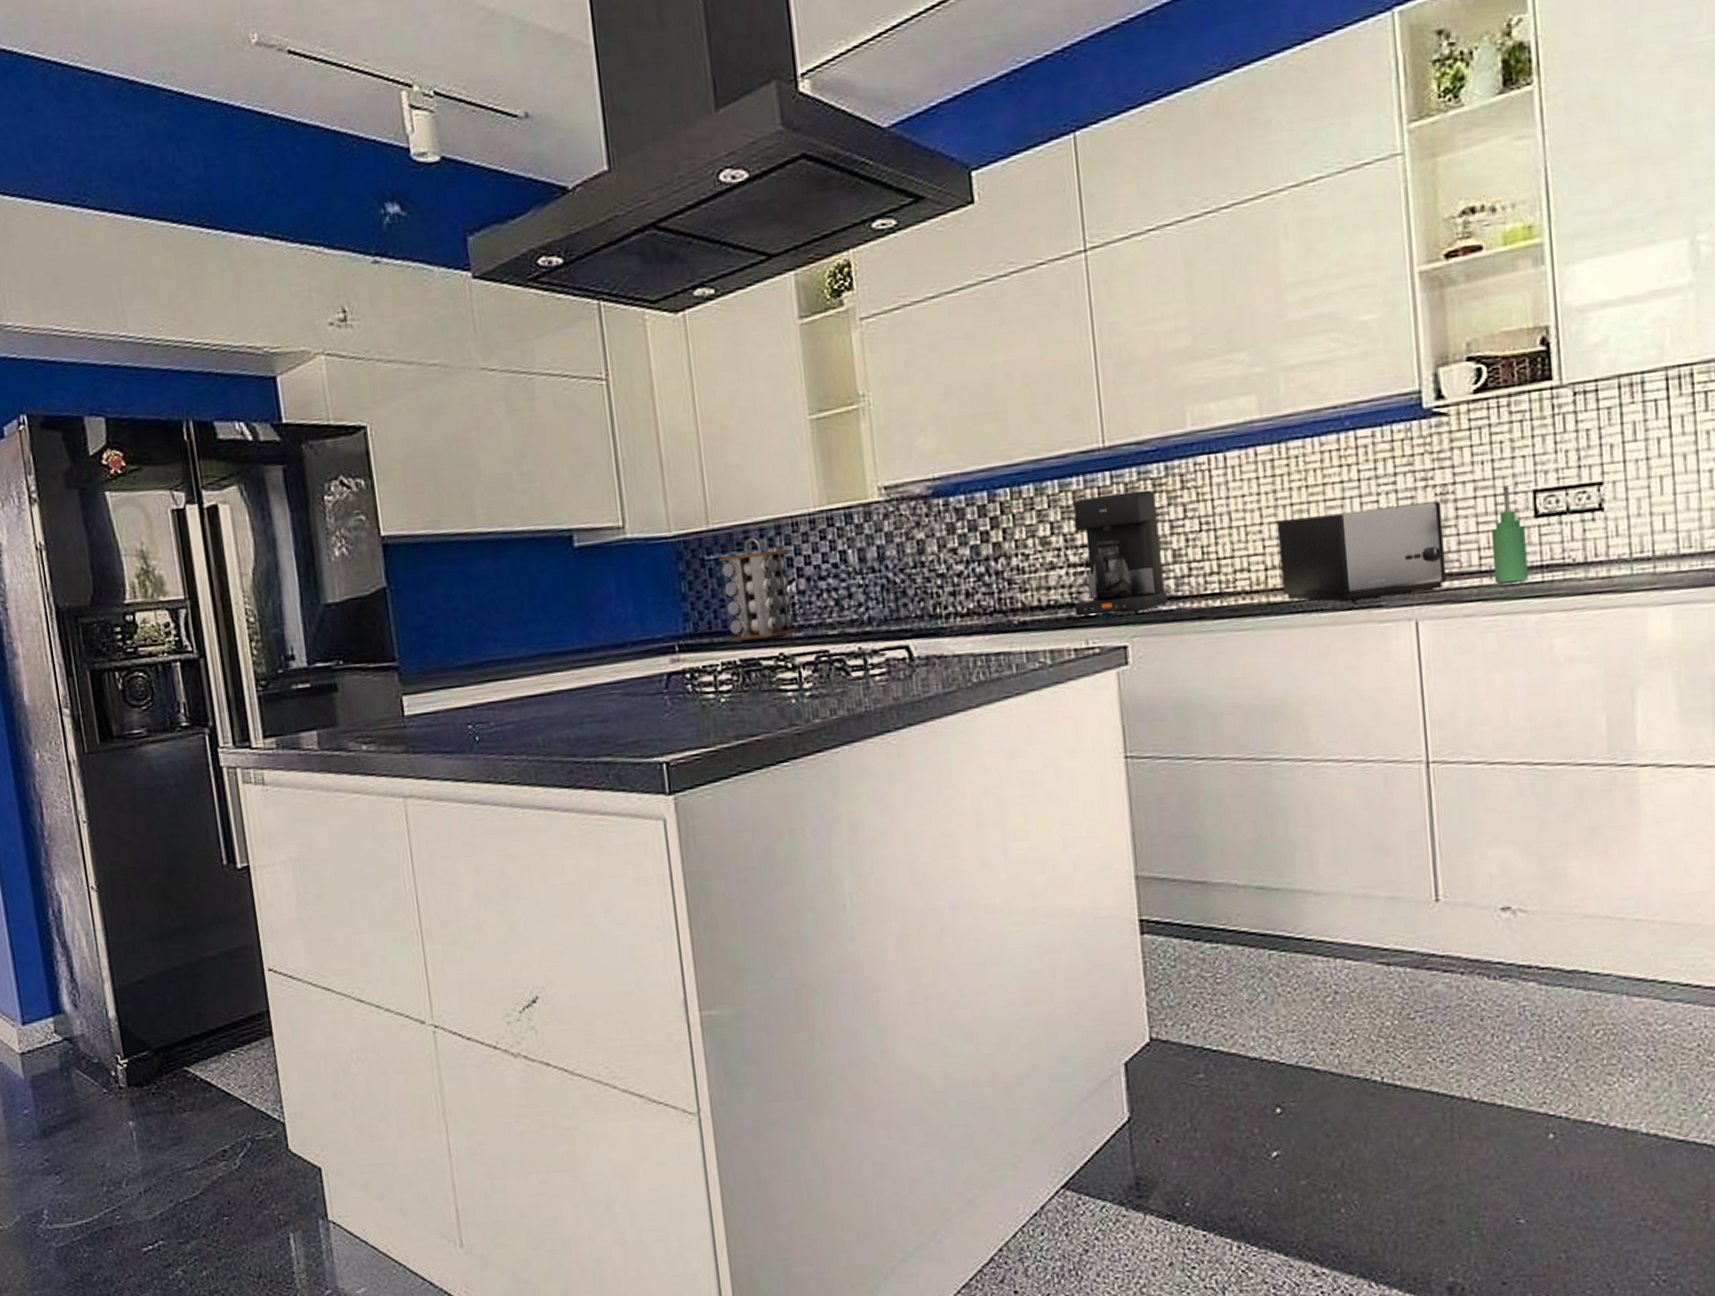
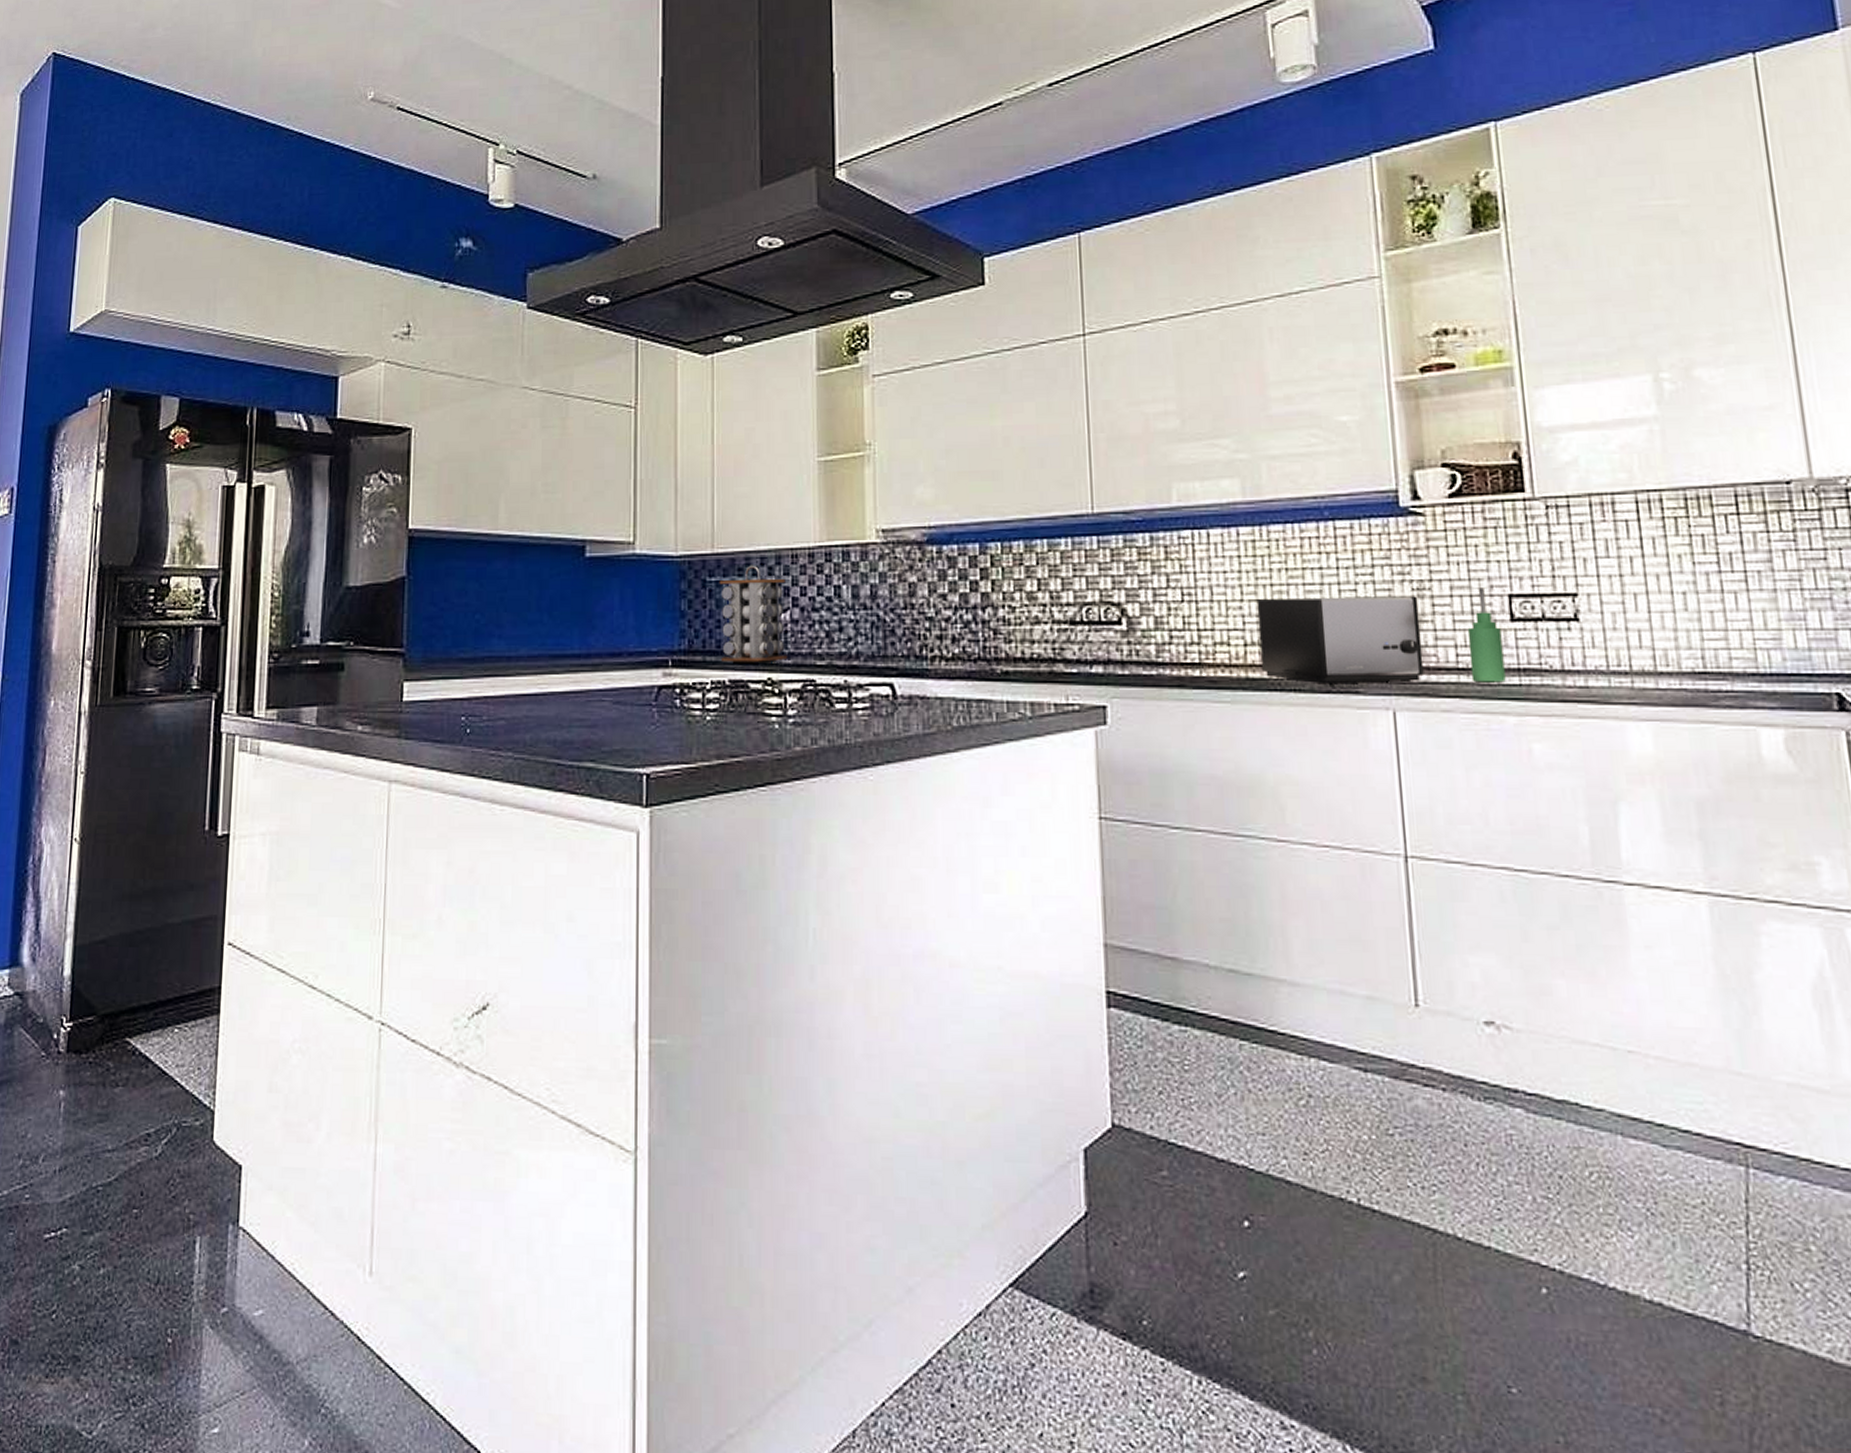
coffee maker: present [1072,489,1168,617] -> none [1056,557,1149,674]

